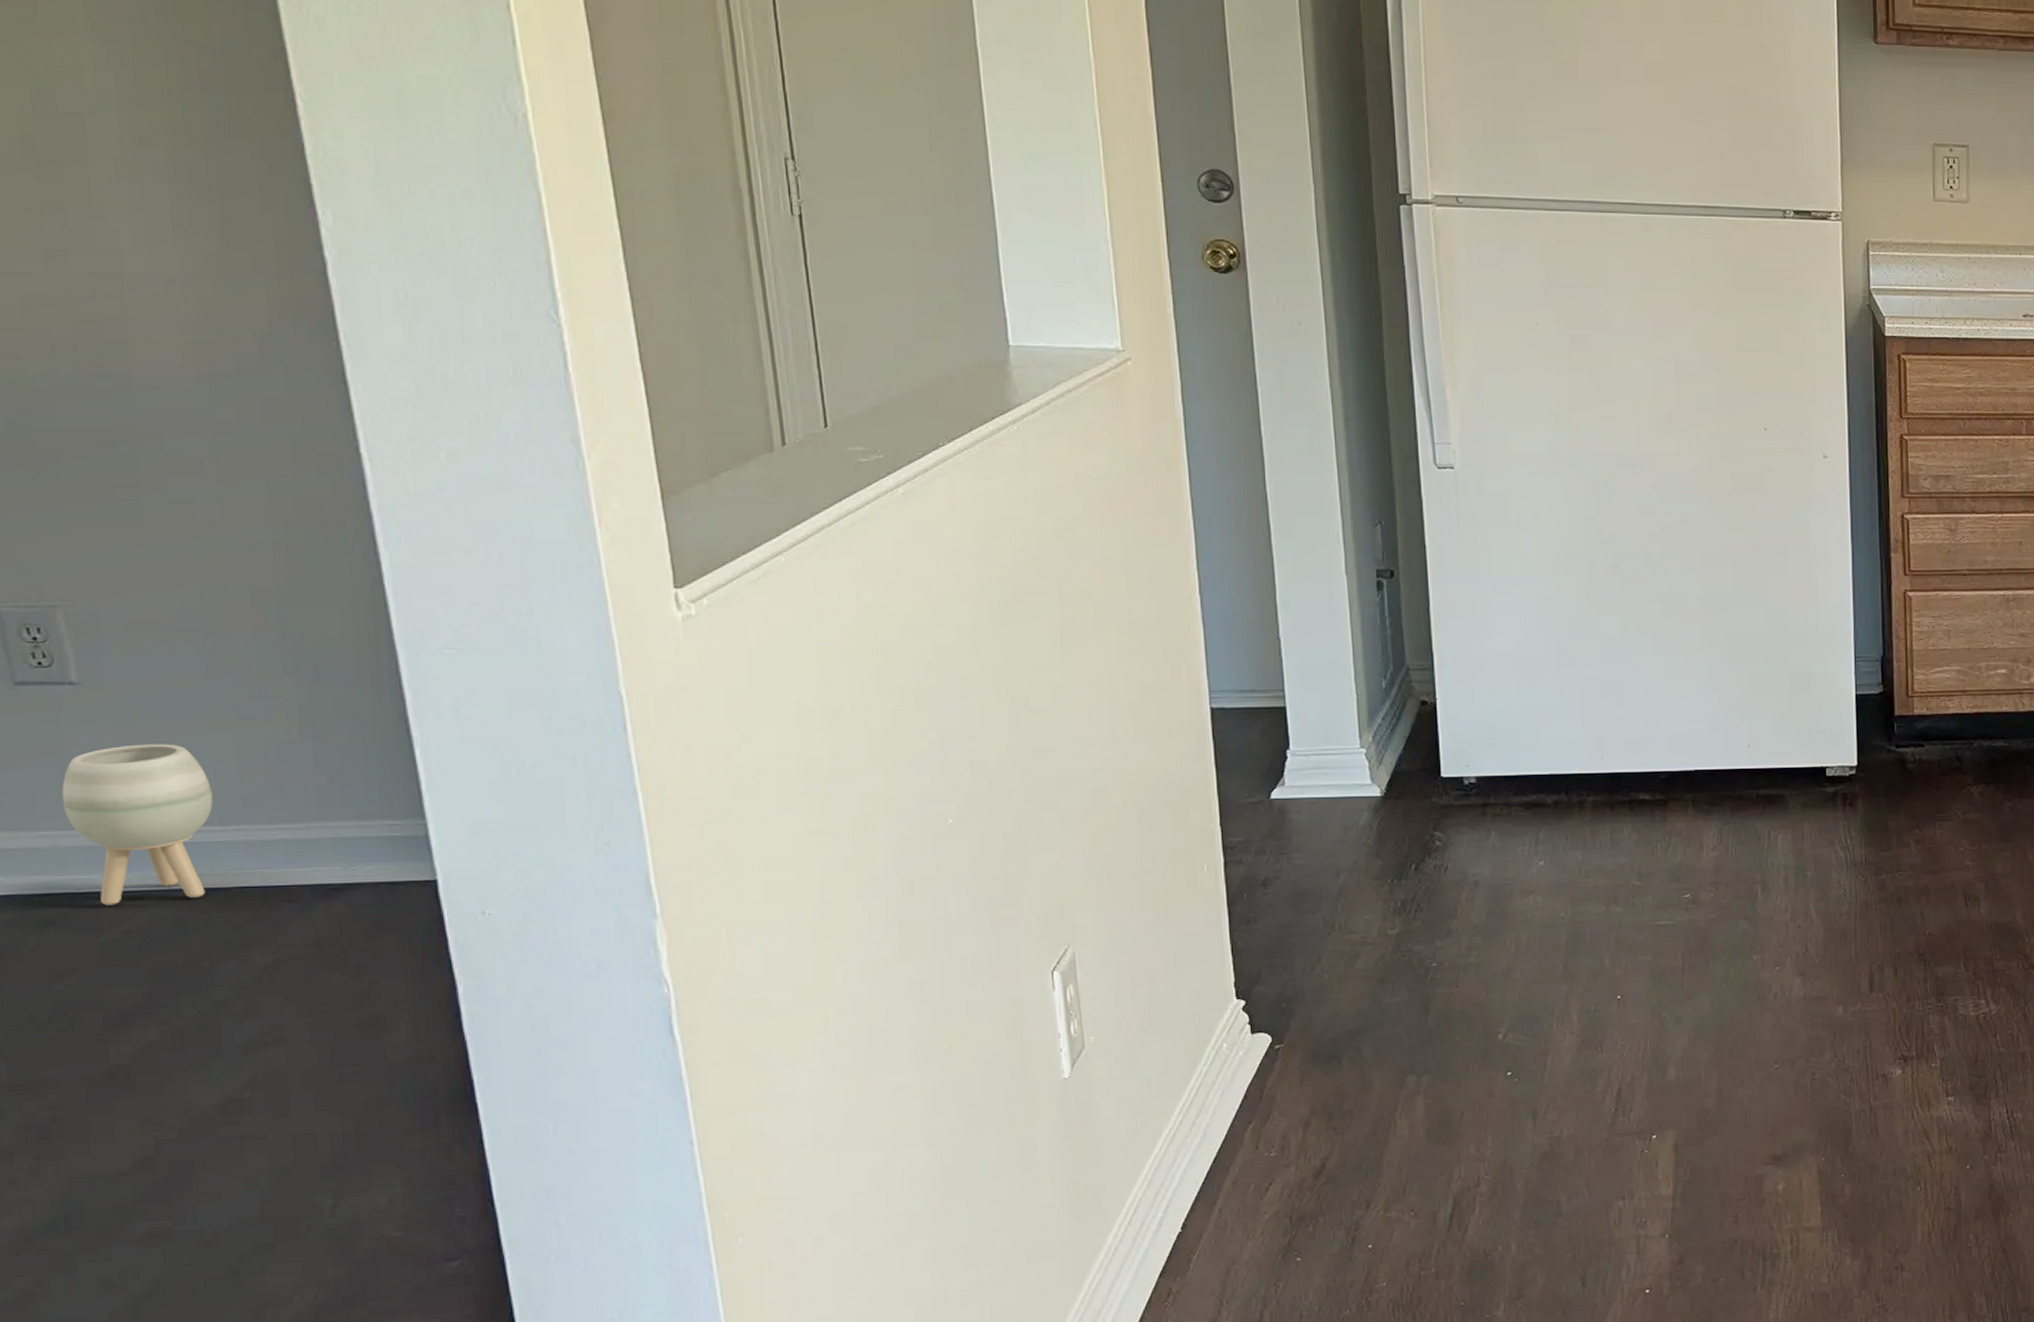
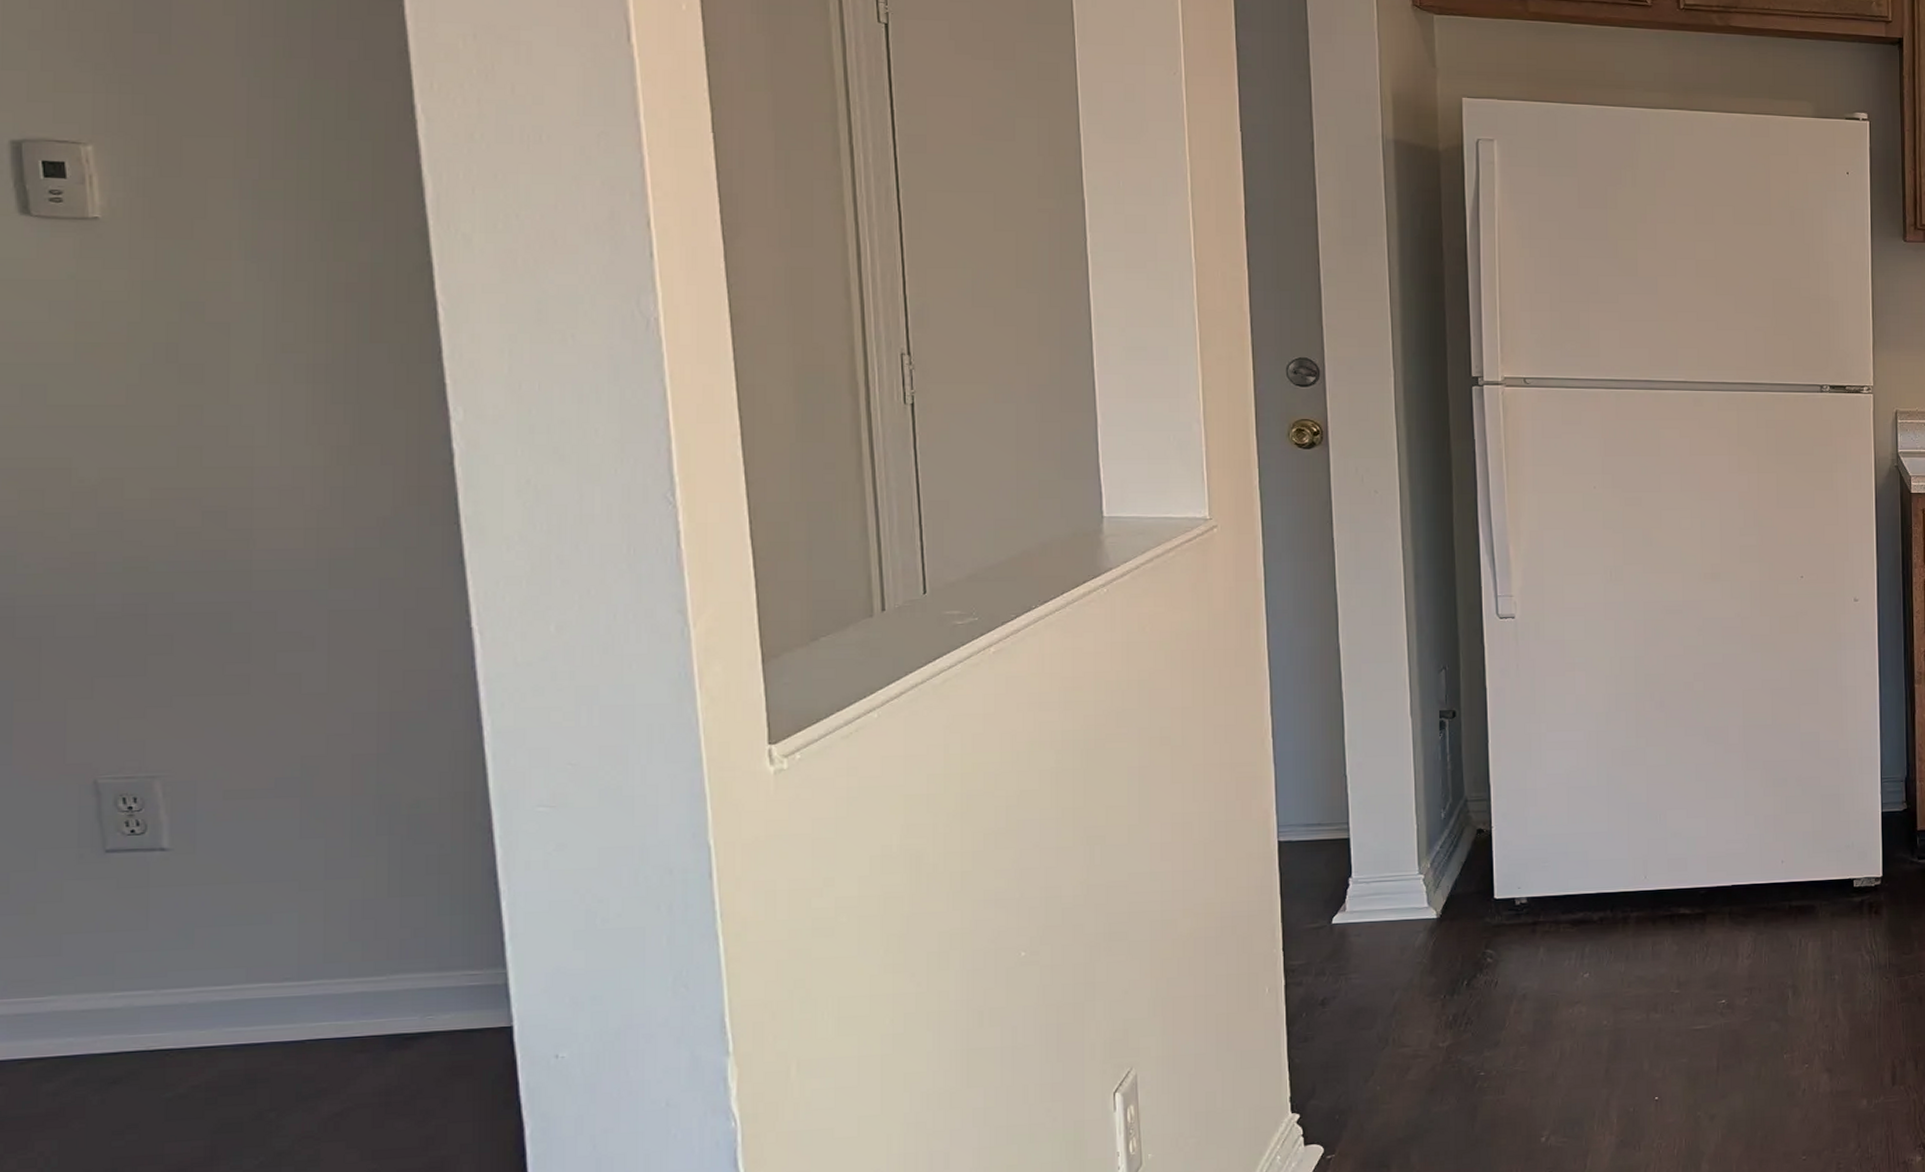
planter: present [61,744,213,906] -> none [141,904,294,1062]

